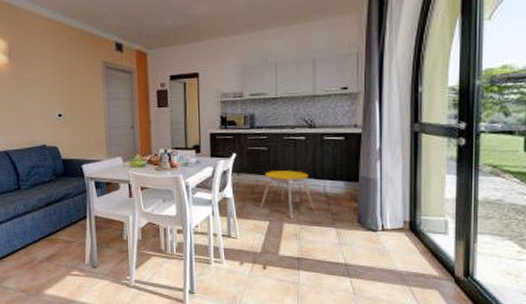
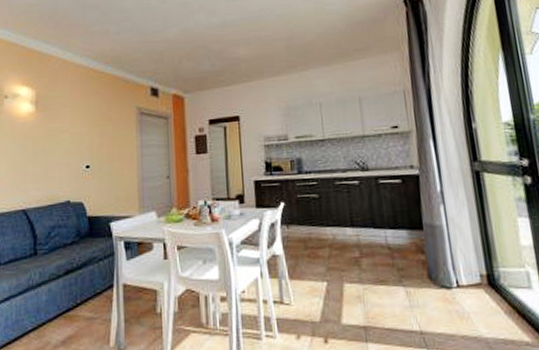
stool: present [259,170,315,219] -> none [314,219,378,278]

